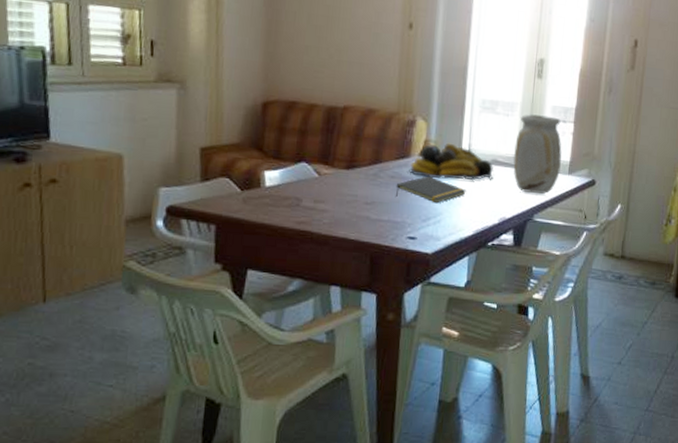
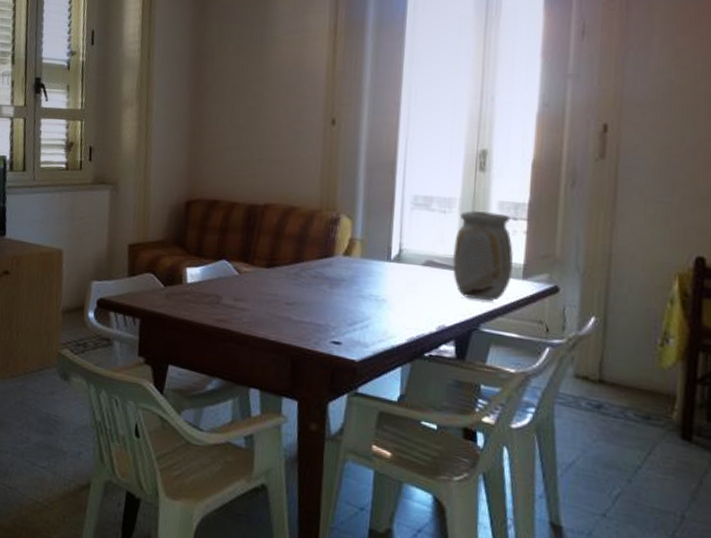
notepad: present [395,176,466,204] -> none [318,277,398,307]
fruit bowl: present [409,143,494,180] -> none [332,241,430,283]

